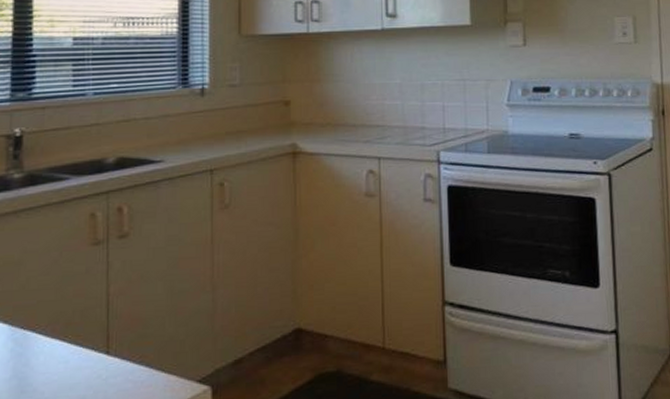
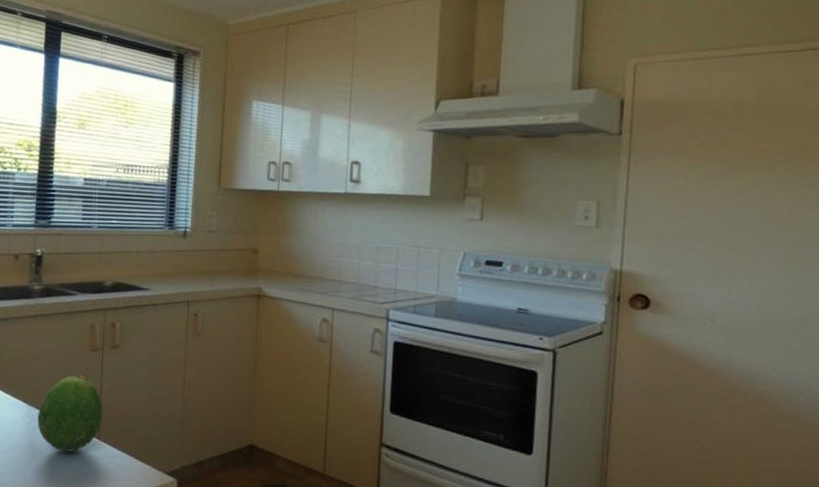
fruit: none [24,274,112,379] -> present [37,373,103,453]

